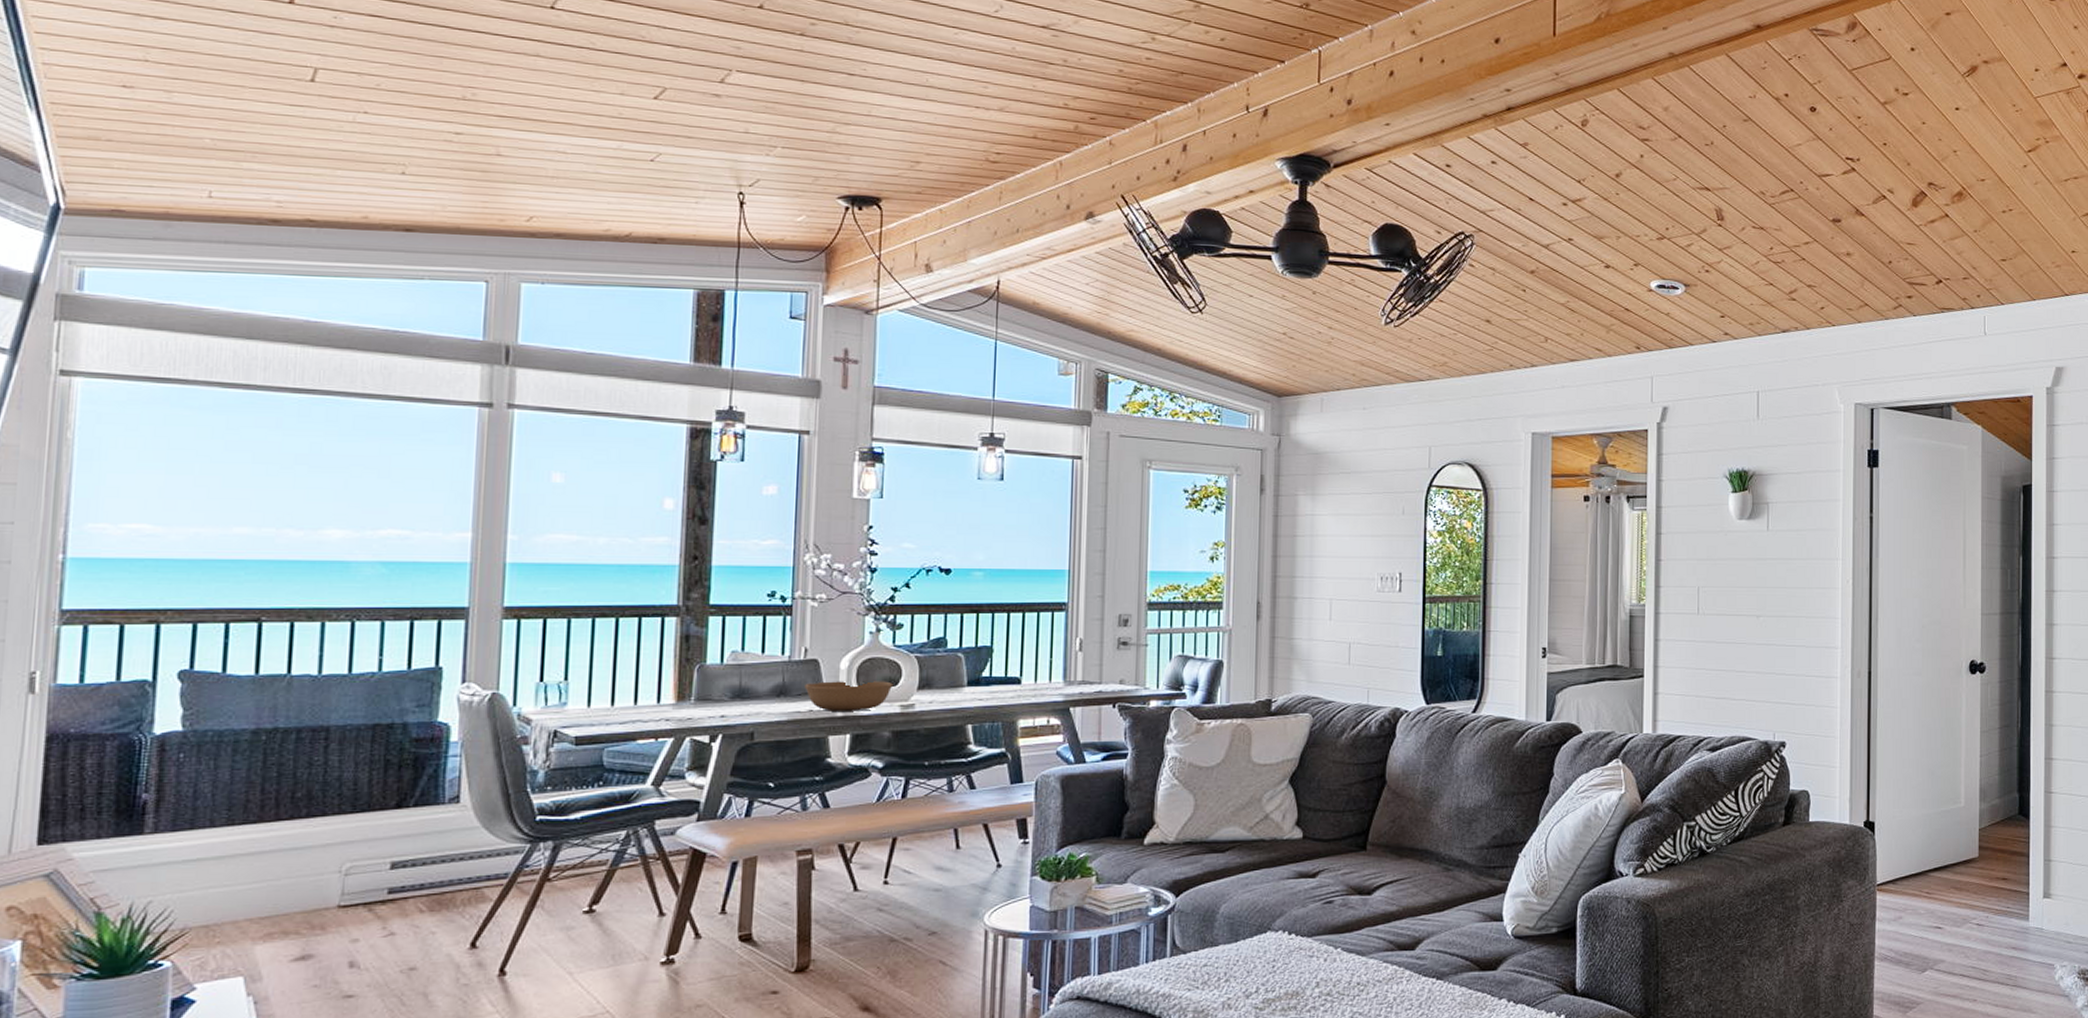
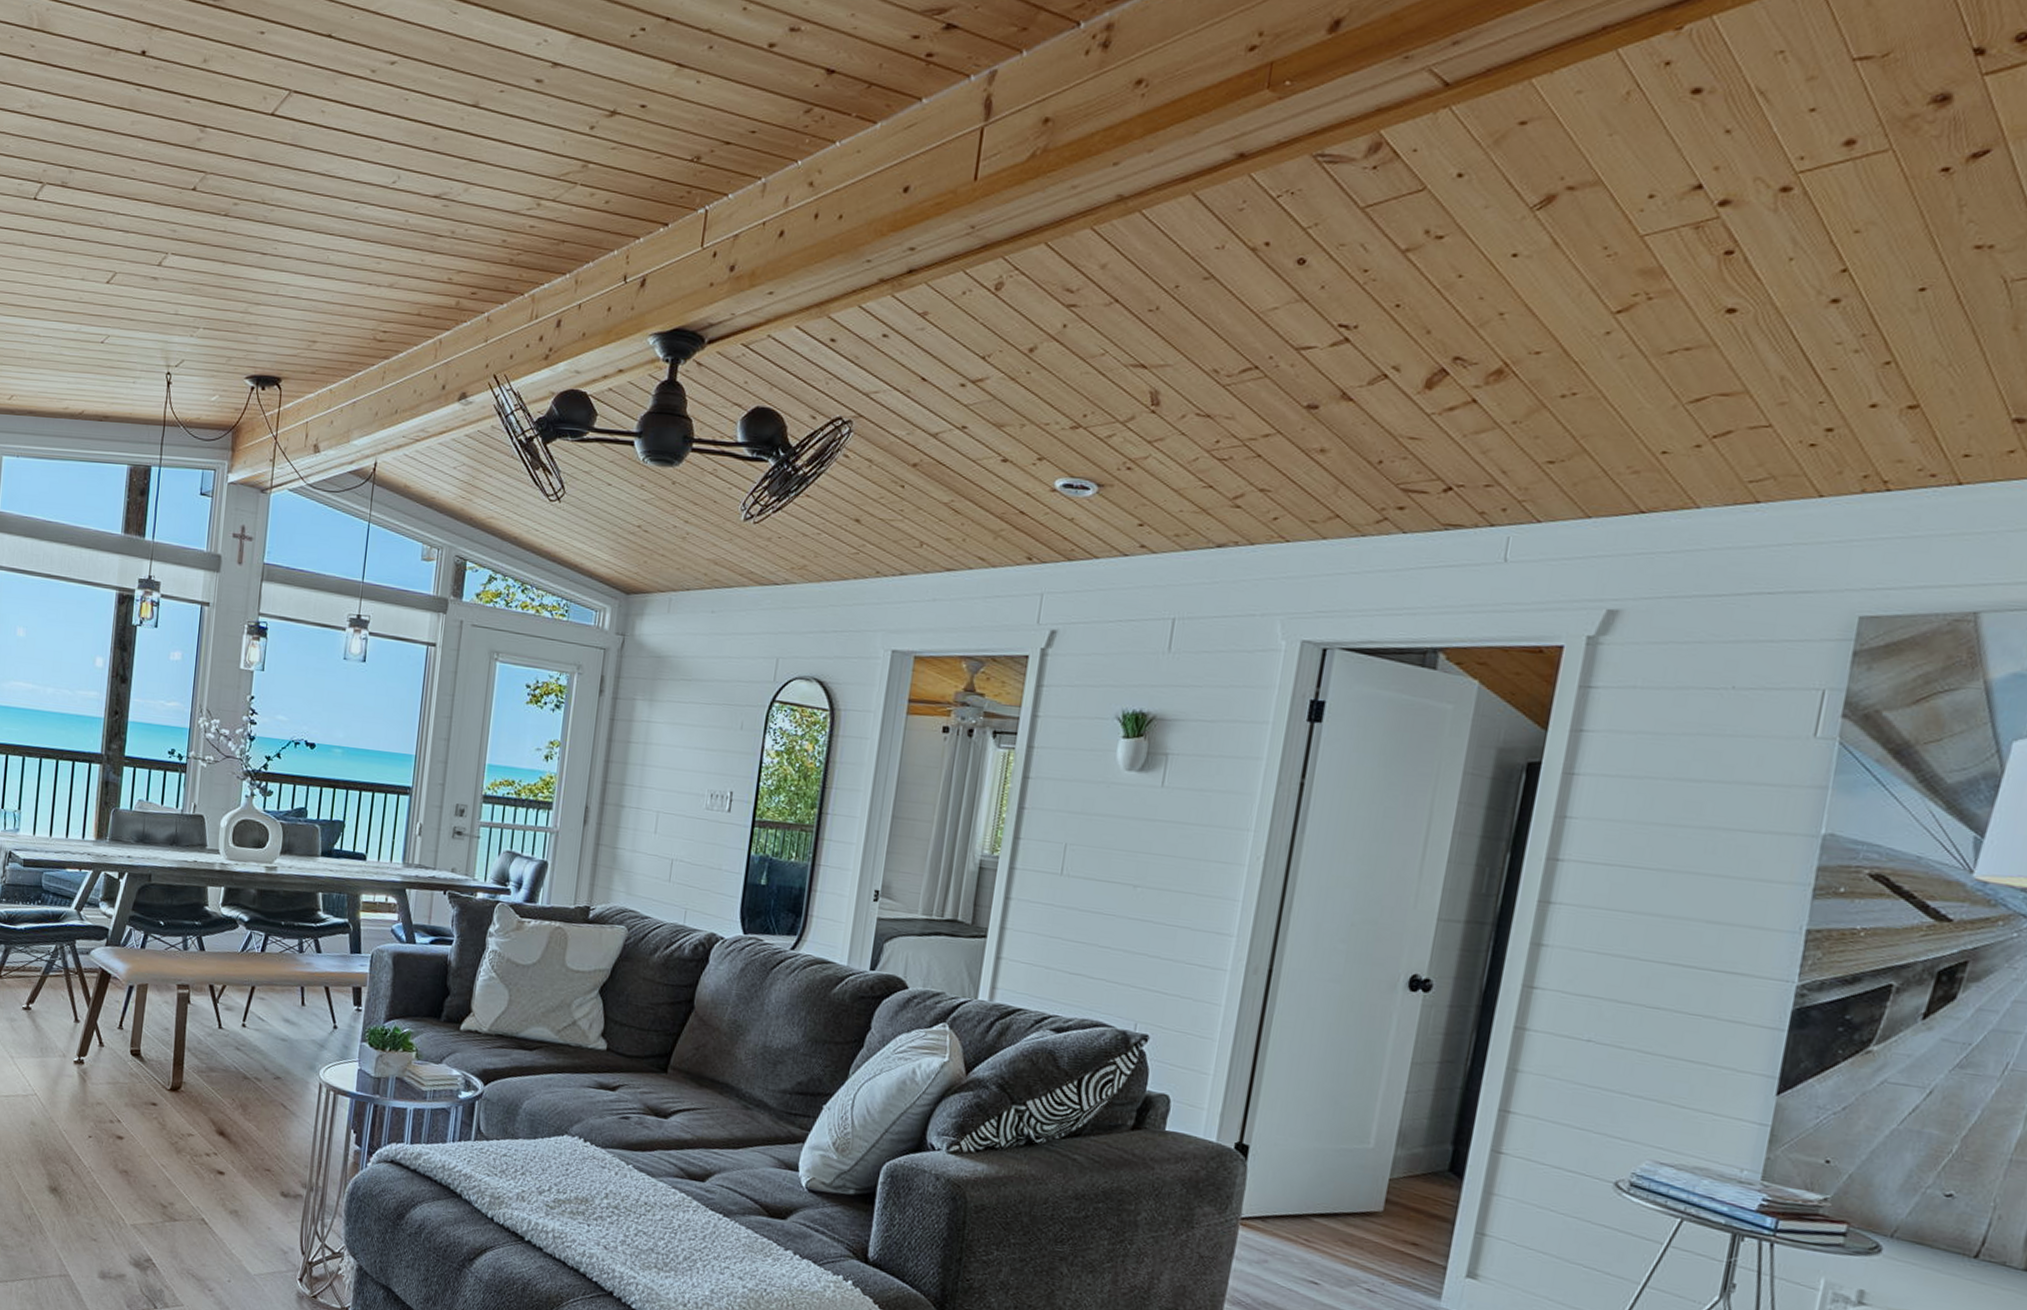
bowl: present [804,681,894,711] -> none [192,836,261,868]

